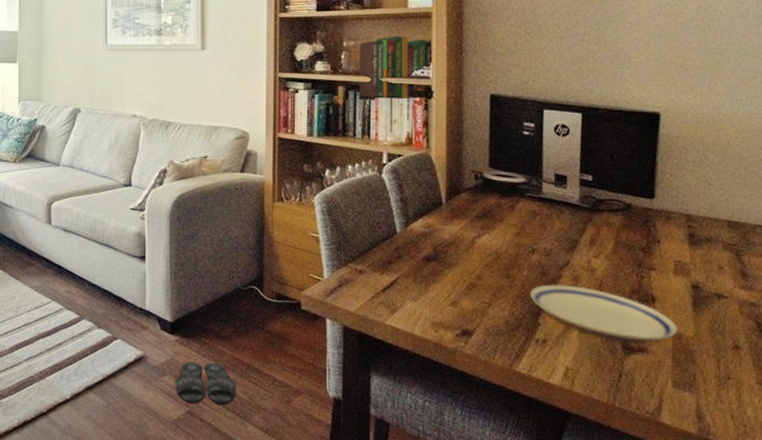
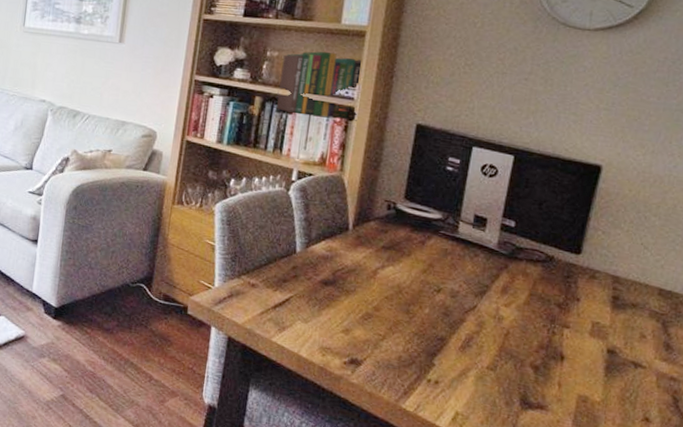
slippers: present [174,362,236,405] -> none [51,347,112,395]
plate: present [529,284,678,343] -> none [428,326,584,402]

